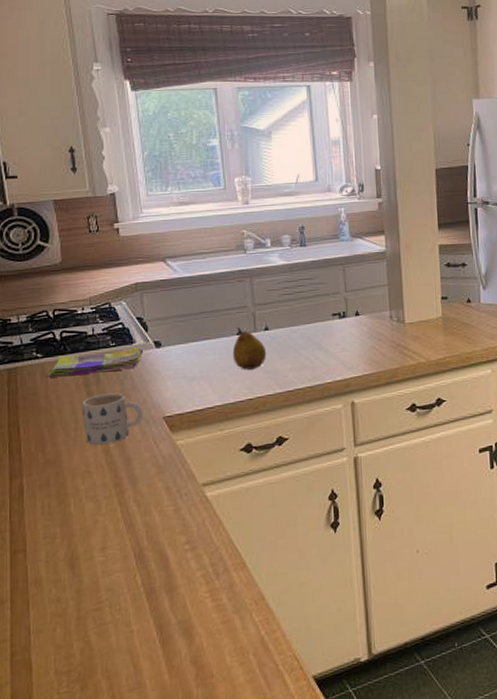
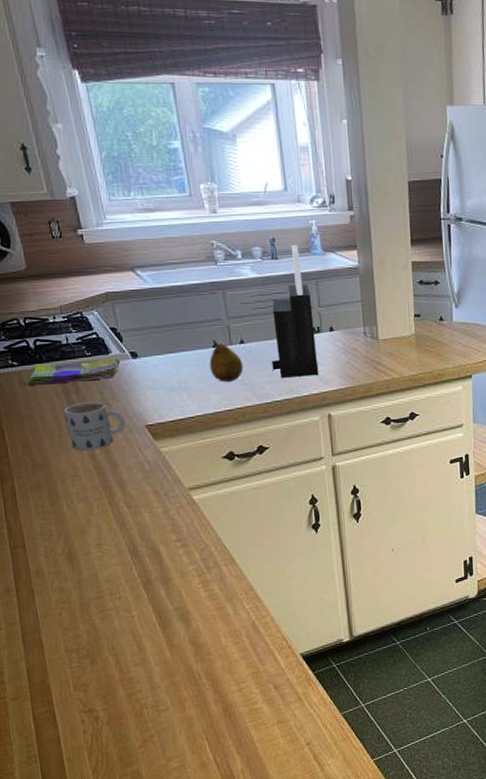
knife block: none [296,231,343,366] -> present [272,244,319,379]

